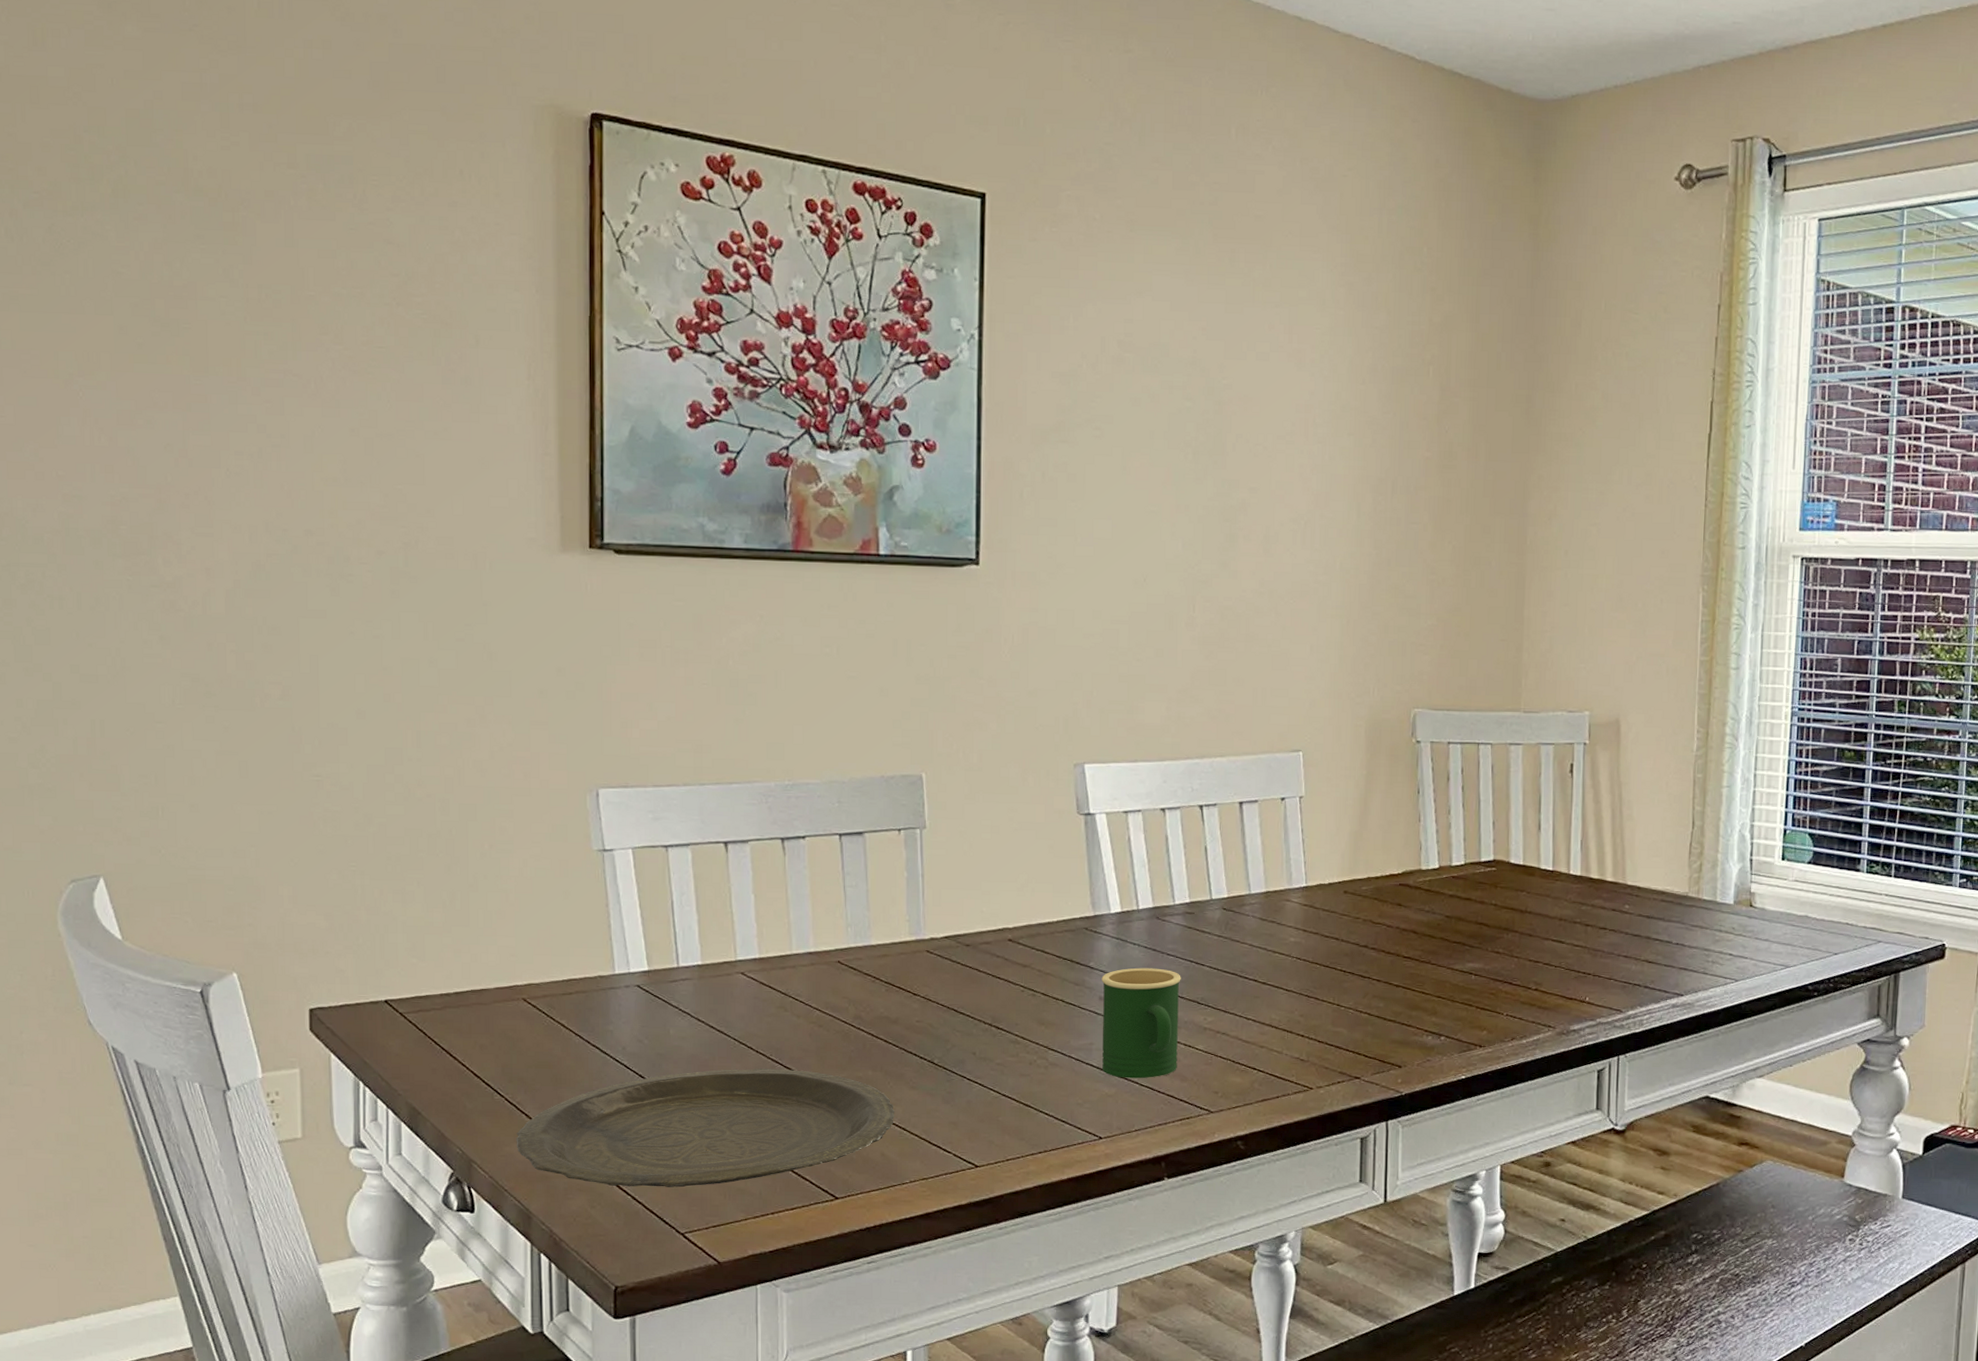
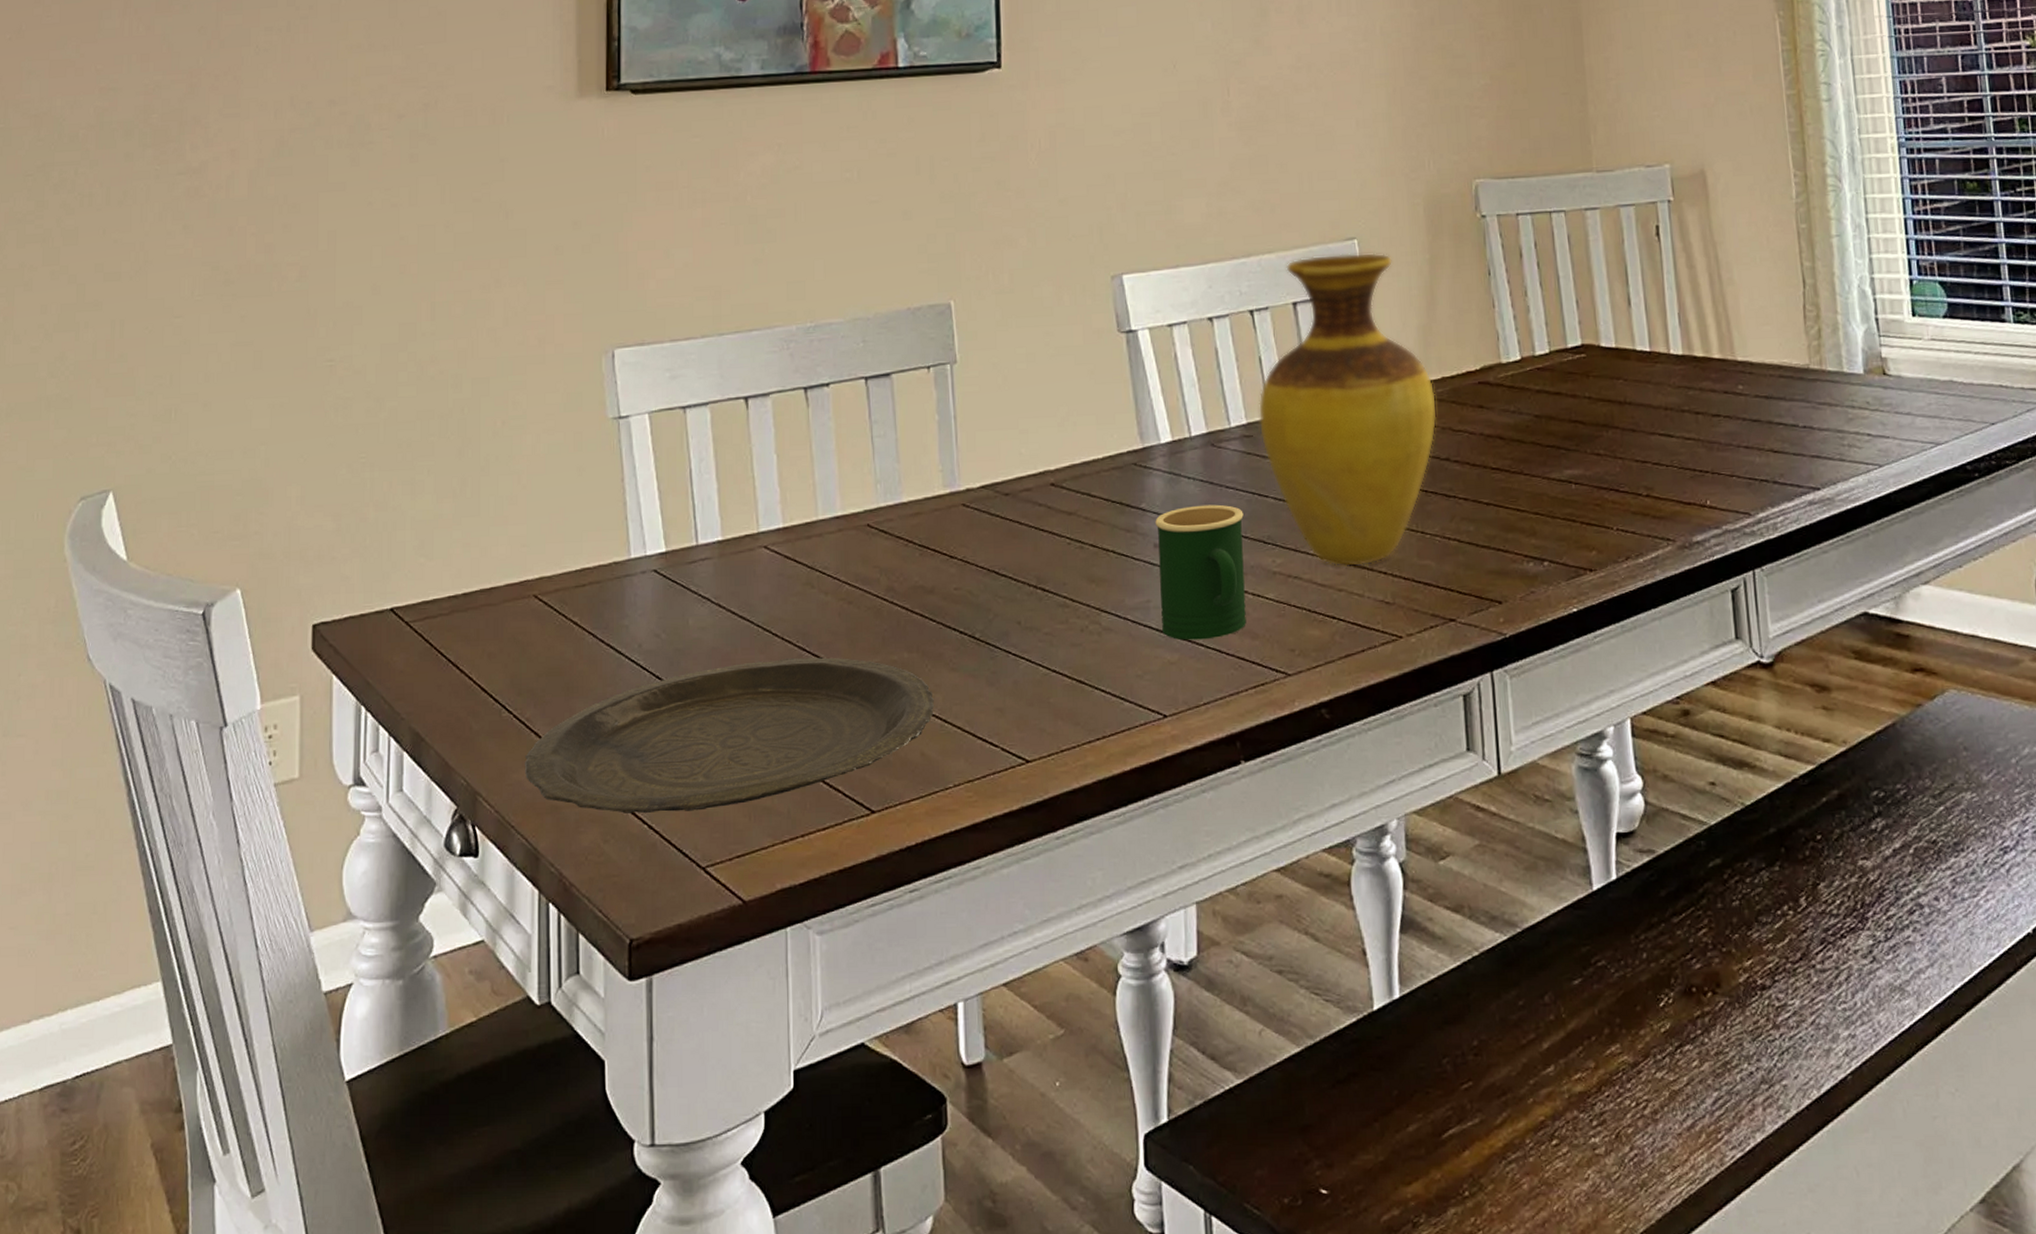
vase: none [1200,762,1361,1028] -> present [1258,252,1437,567]

